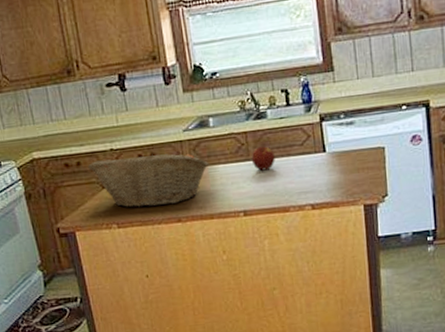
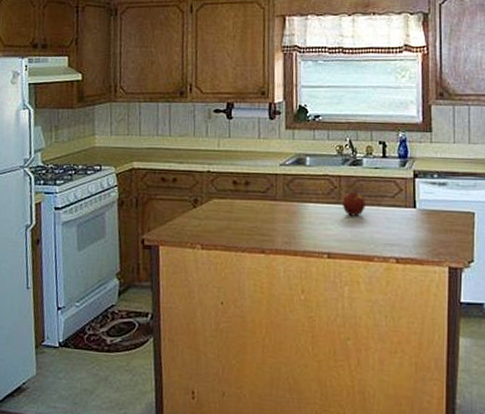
fruit basket: present [88,153,209,208] -> none [183,180,301,235]

